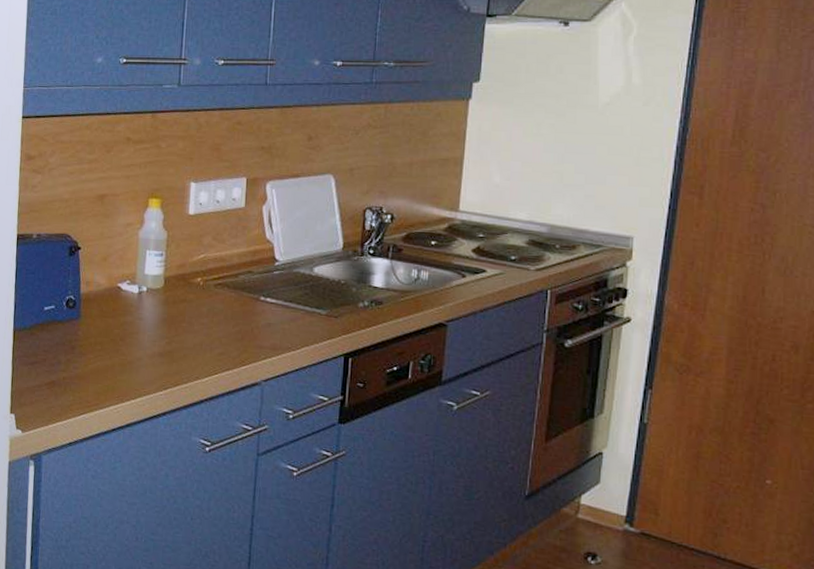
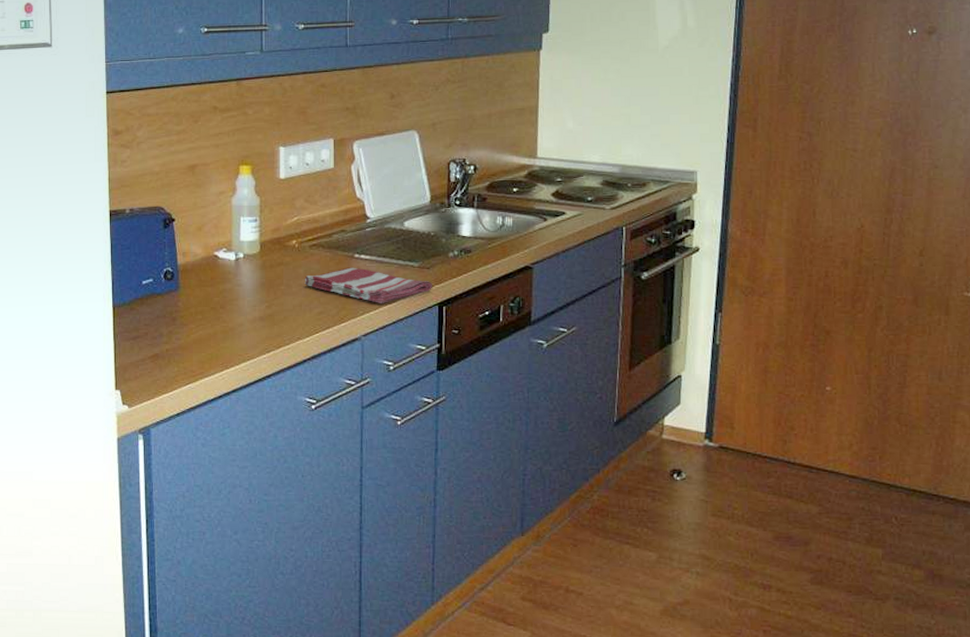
dish towel: none [206,309,339,350] -> present [304,267,432,304]

